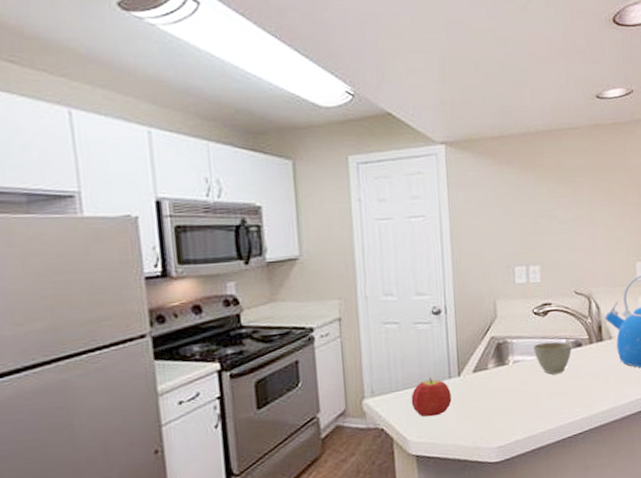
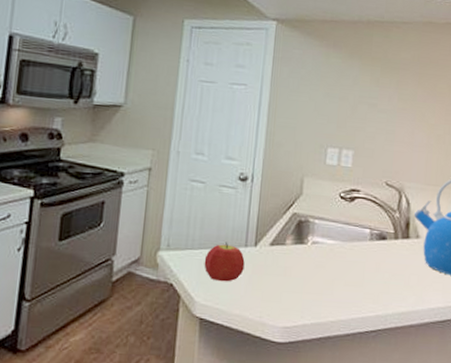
cup: present [534,341,572,374] -> none [335,228,375,264]

